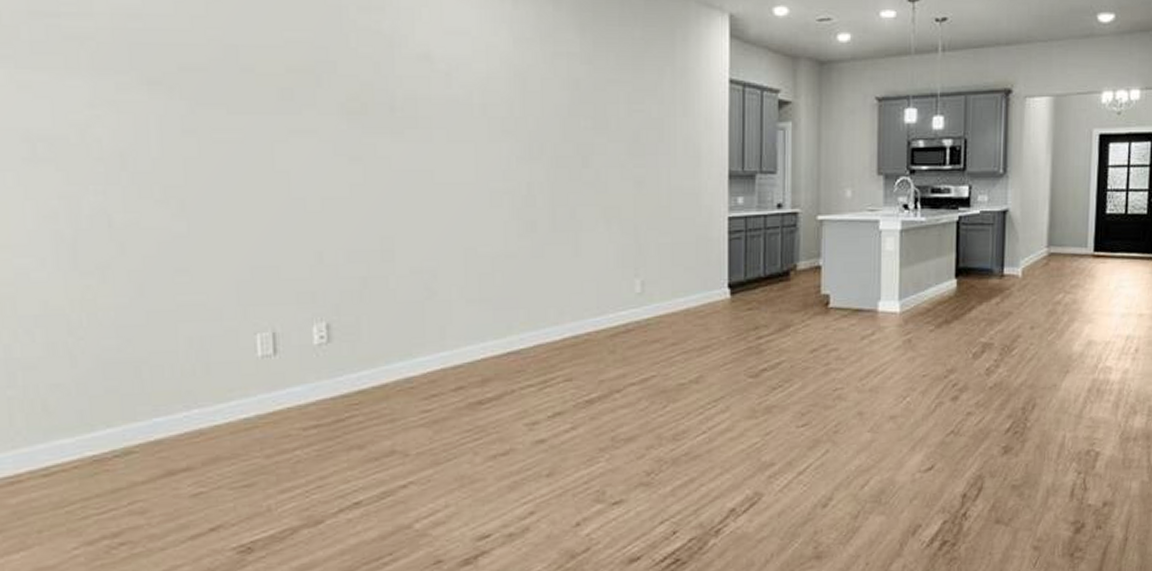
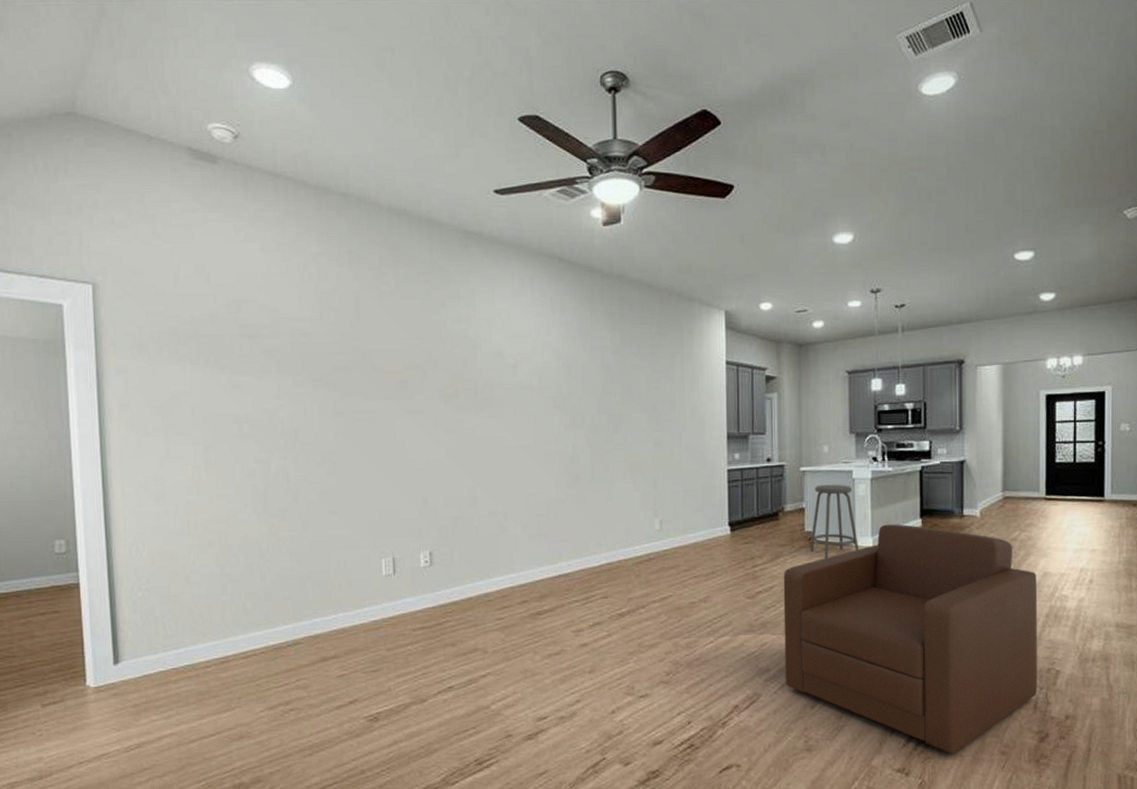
armchair: none [792,285,1080,553] -> present [783,524,1037,754]
bar stool: none [826,236,883,327] -> present [810,484,858,558]

